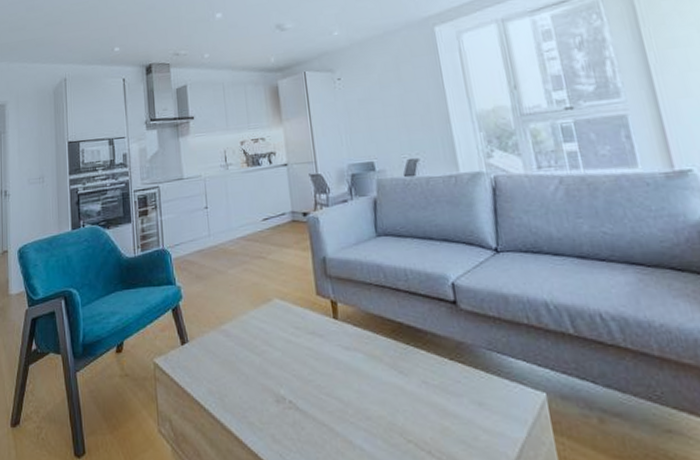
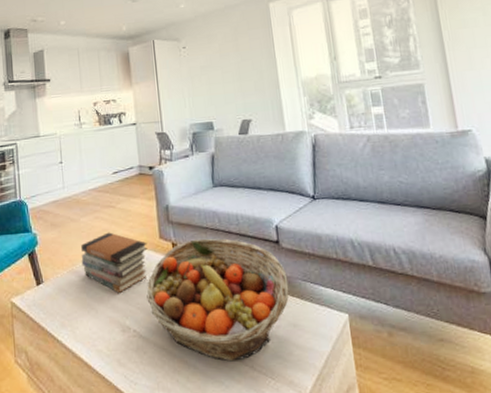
book stack: none [229,286,303,358] -> present [81,232,148,294]
fruit basket: none [303,296,472,444] -> present [146,238,289,362]

